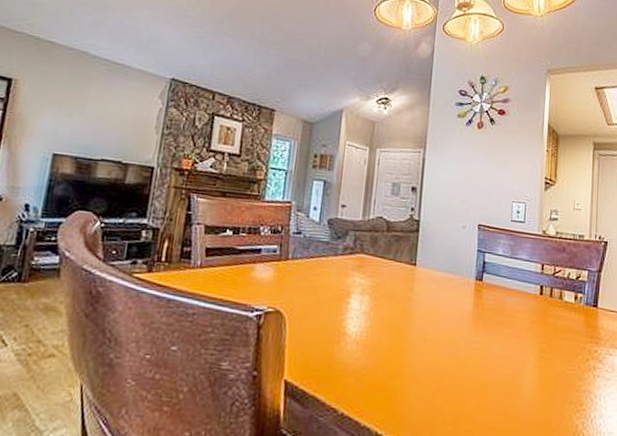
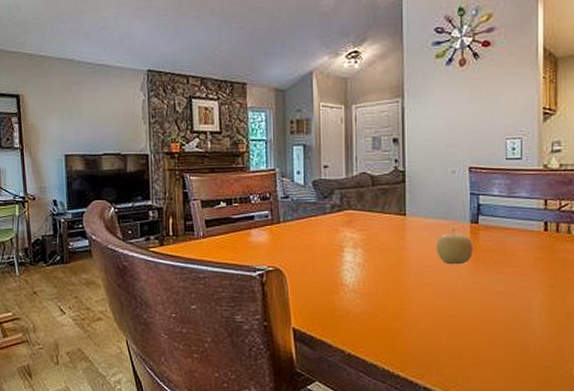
fruit: none [441,284,476,322] -> present [436,229,473,265]

